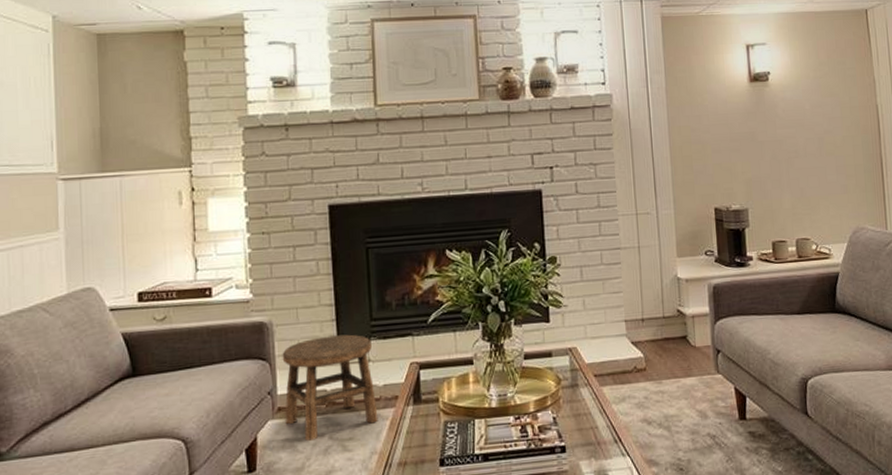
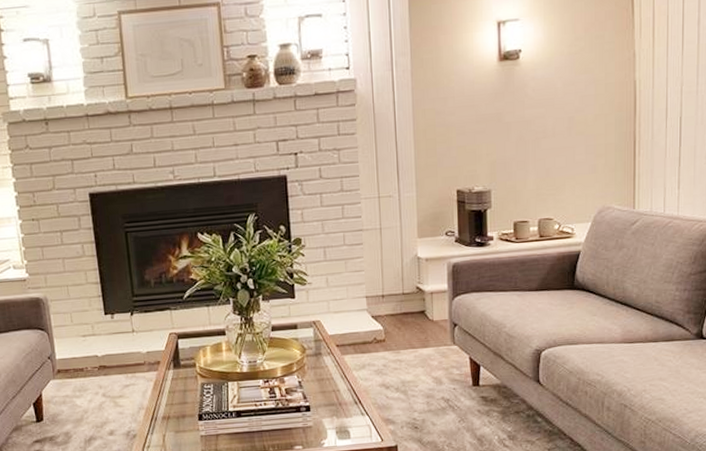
stool: present [282,334,378,441] -> none [57,308,144,397]

